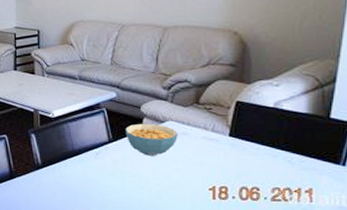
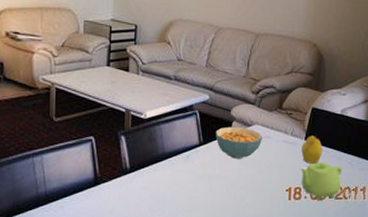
teapot: none [224,159,280,201] -> present [299,161,343,200]
fruit: none [225,131,253,163] -> present [301,135,323,165]

